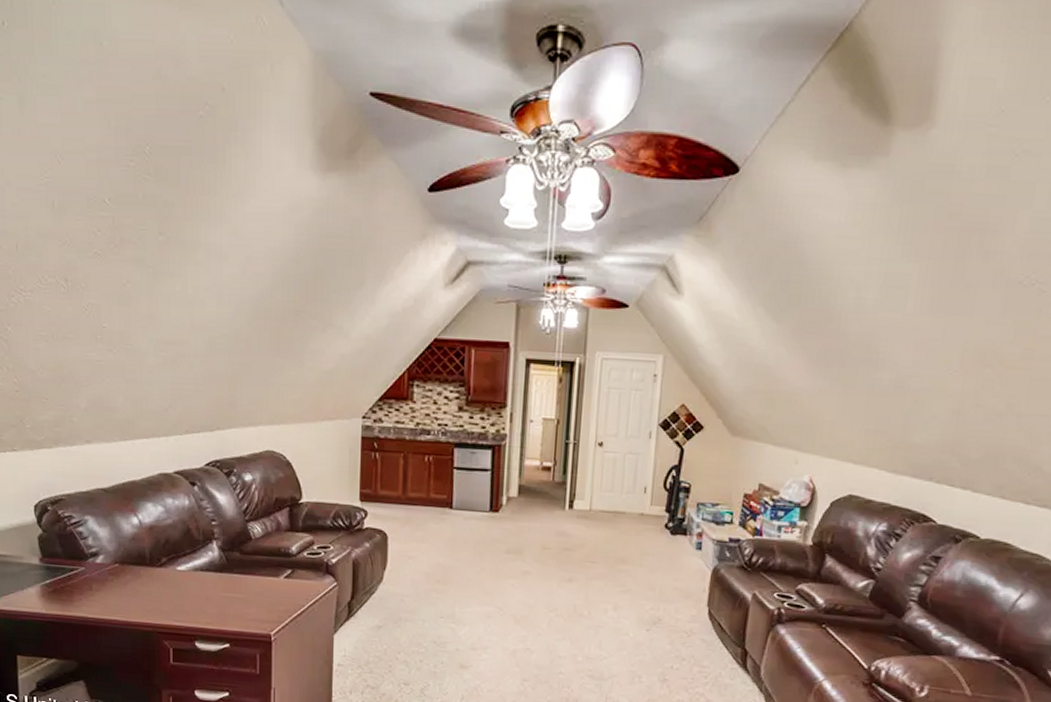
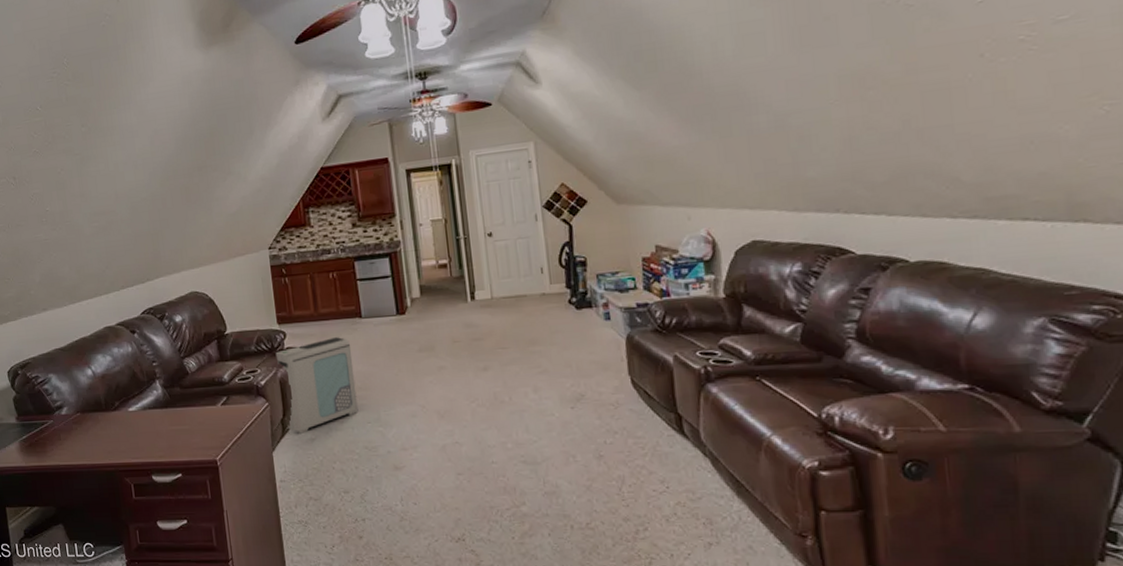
air purifier: none [352,524,436,619] -> present [275,337,358,434]

